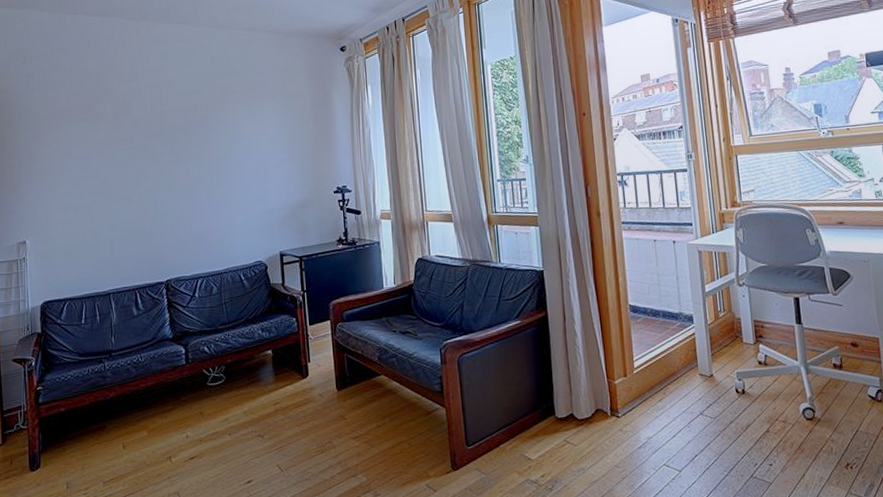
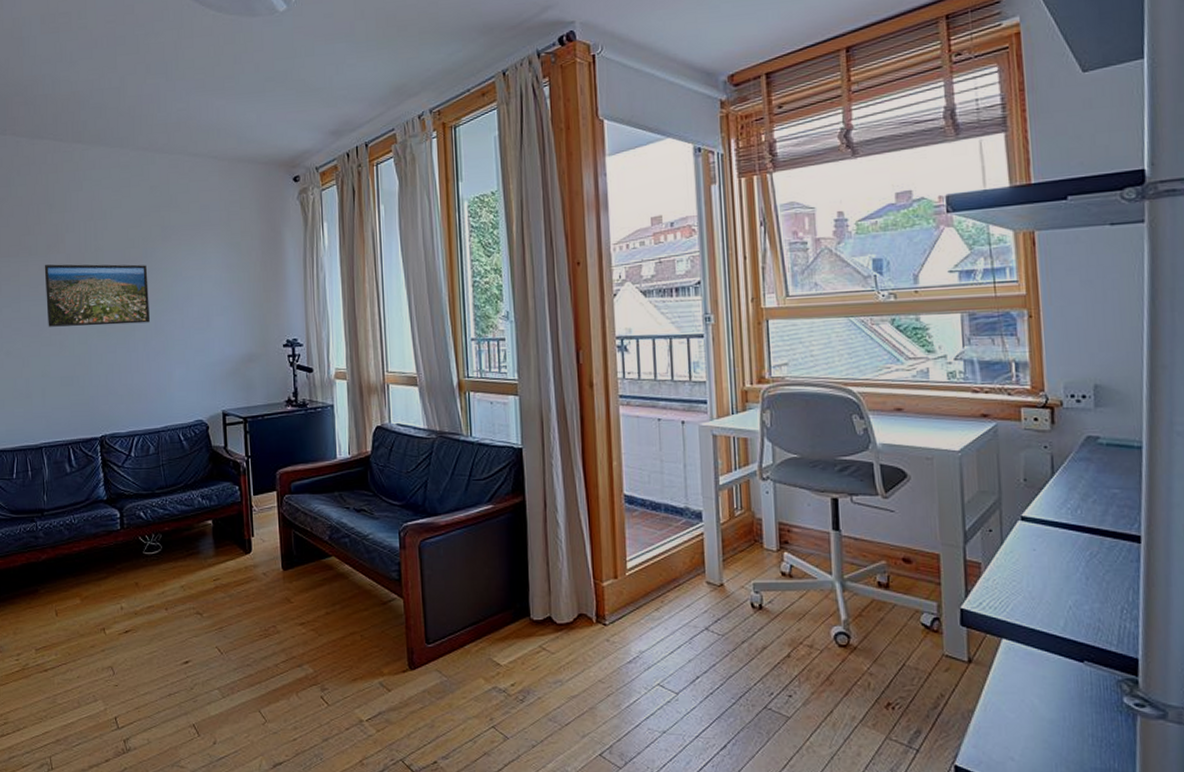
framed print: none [112,125,212,184] -> present [44,264,150,327]

